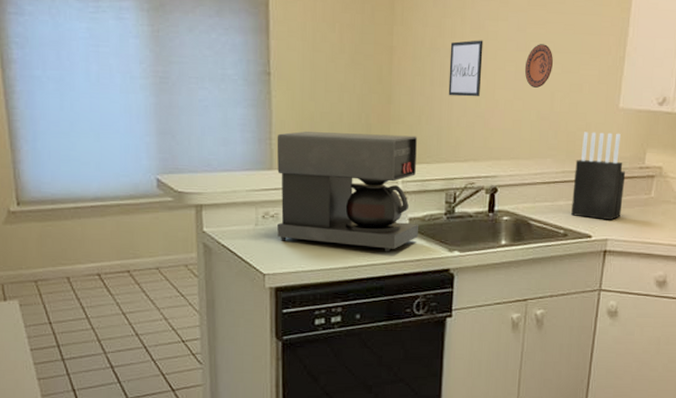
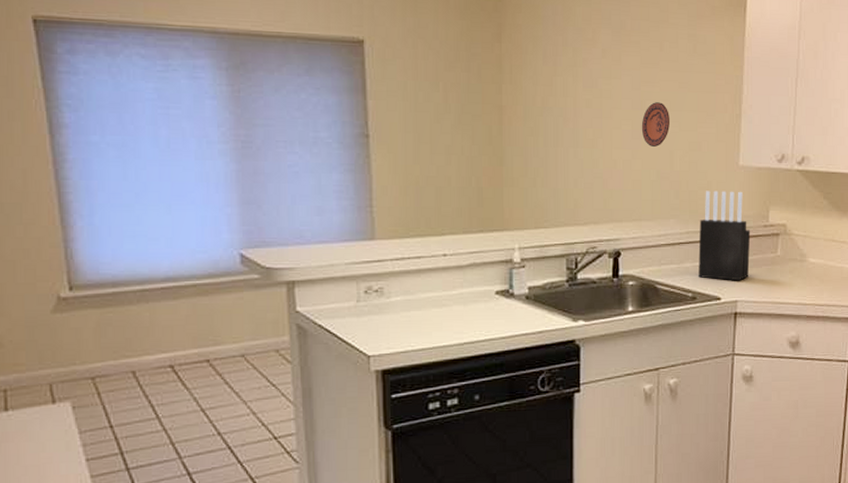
coffee maker: present [277,131,418,252] -> none [378,197,539,325]
wall art: present [448,40,484,97] -> none [563,98,598,157]

